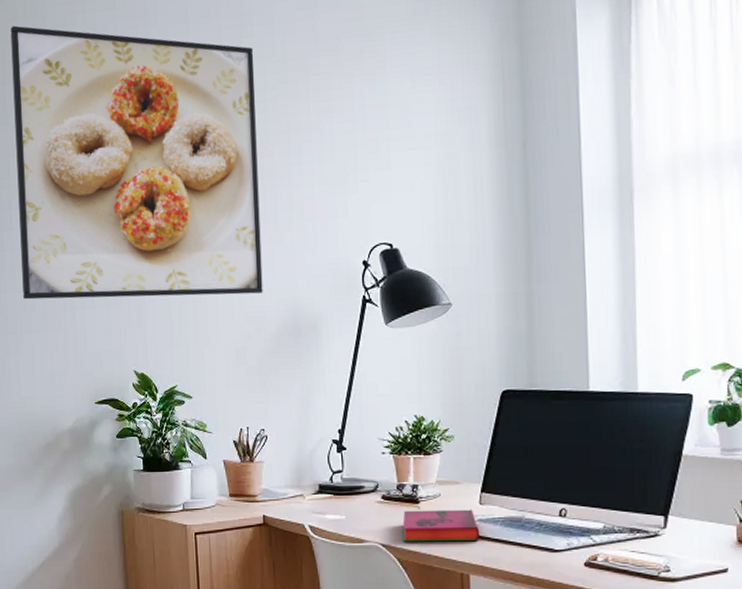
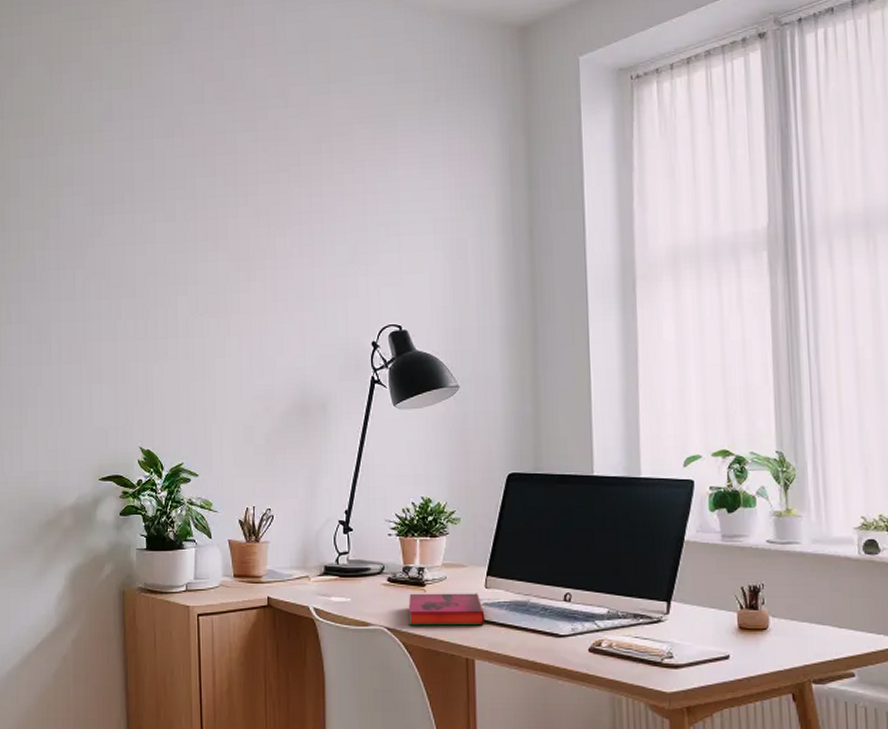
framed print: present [10,25,263,300] -> none [26,100,272,373]

